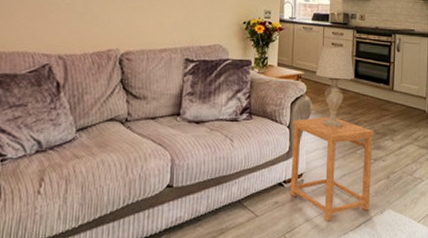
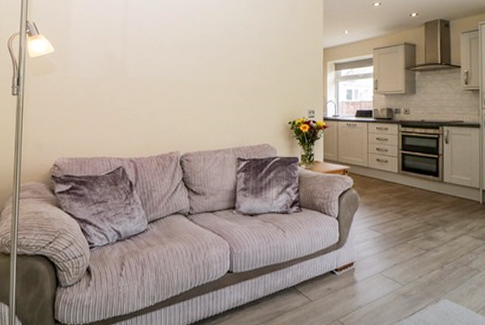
side table: present [291,116,374,221] -> none [341,208,425,308]
table lamp: present [316,45,354,128] -> none [362,141,401,219]

